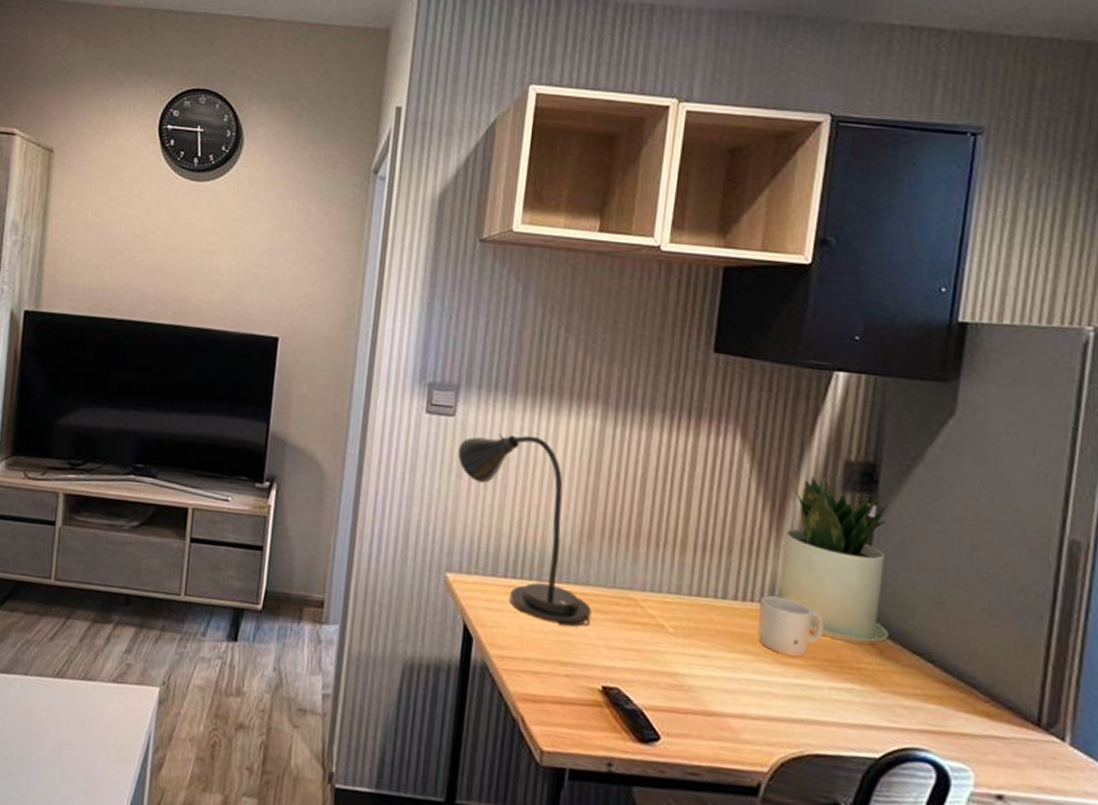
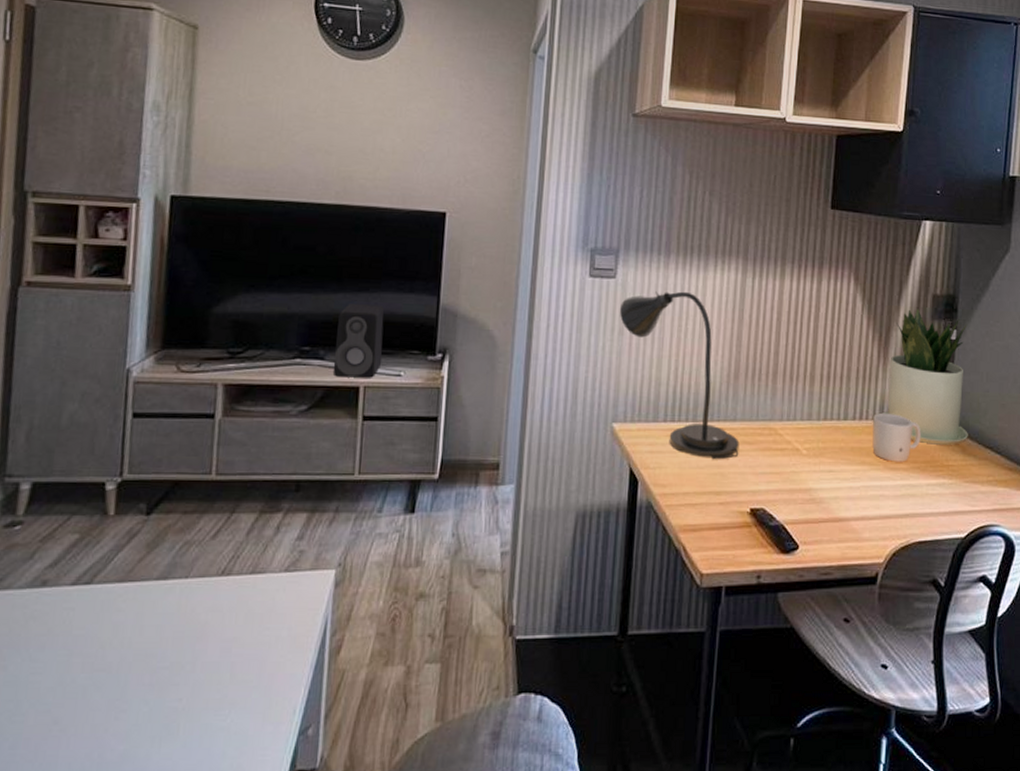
speaker: none [163,424,214,501] -> present [332,304,384,378]

